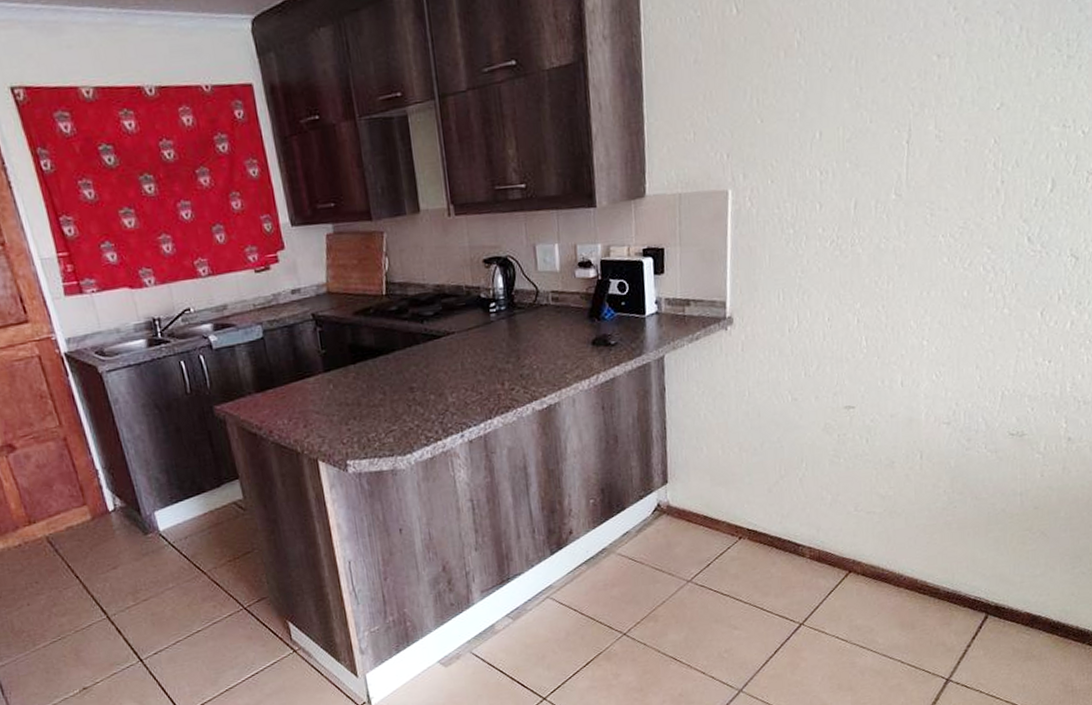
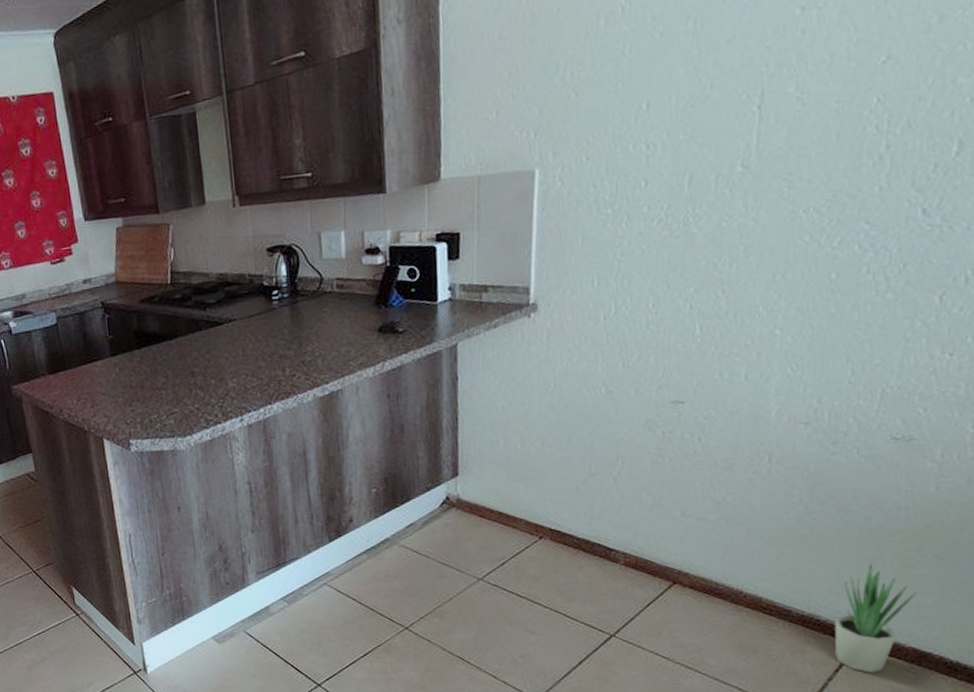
potted plant: none [972,543,1029,638] -> present [835,564,917,673]

